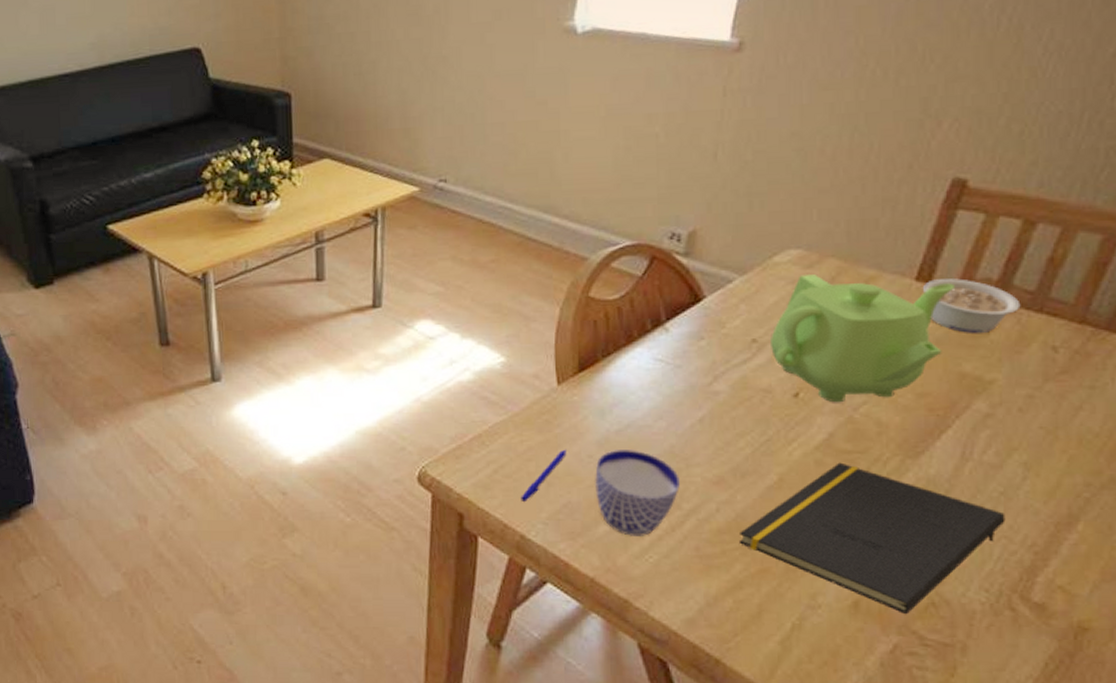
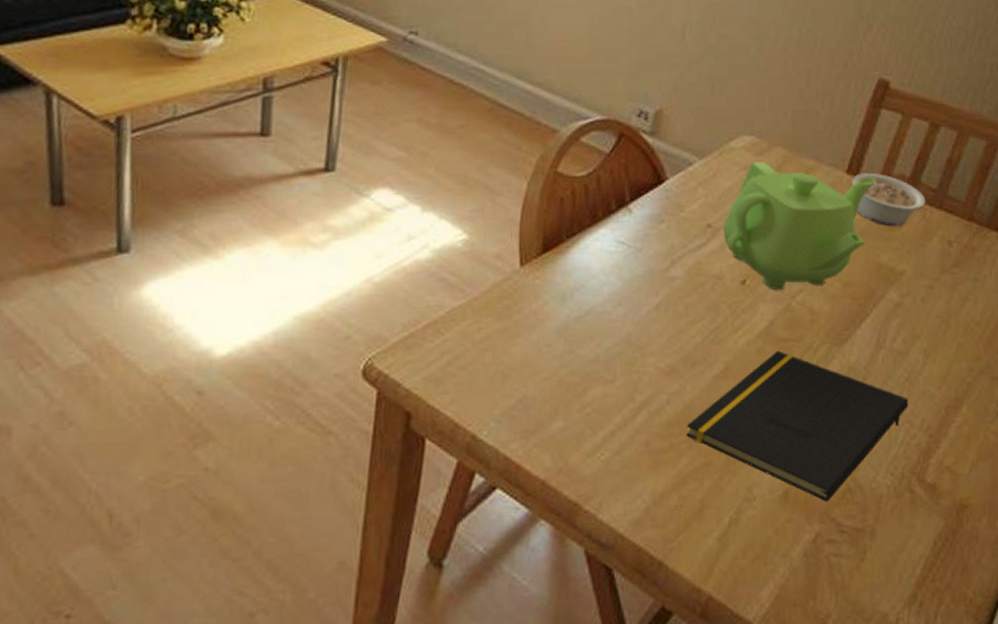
pen: present [520,449,567,503] -> none [474,337,525,398]
cup: present [595,450,680,536] -> none [552,338,634,432]

